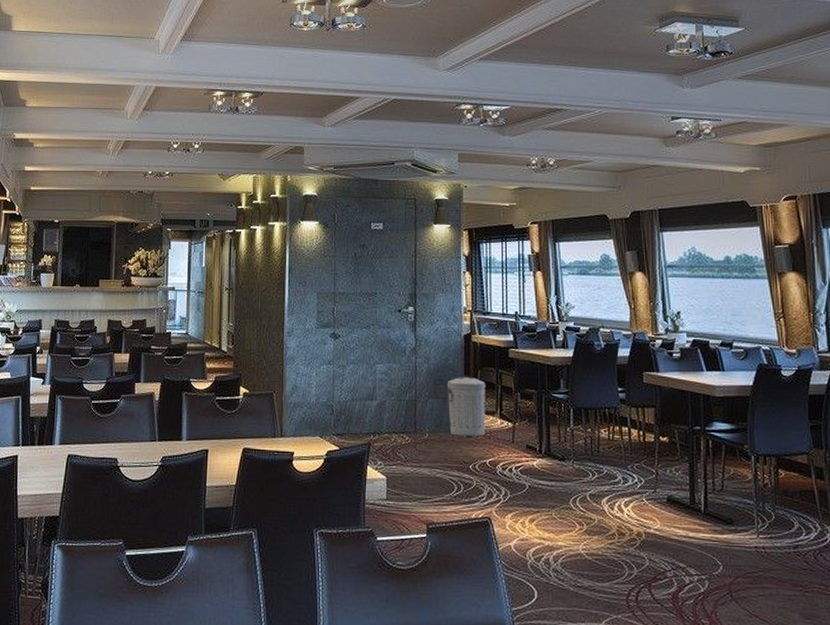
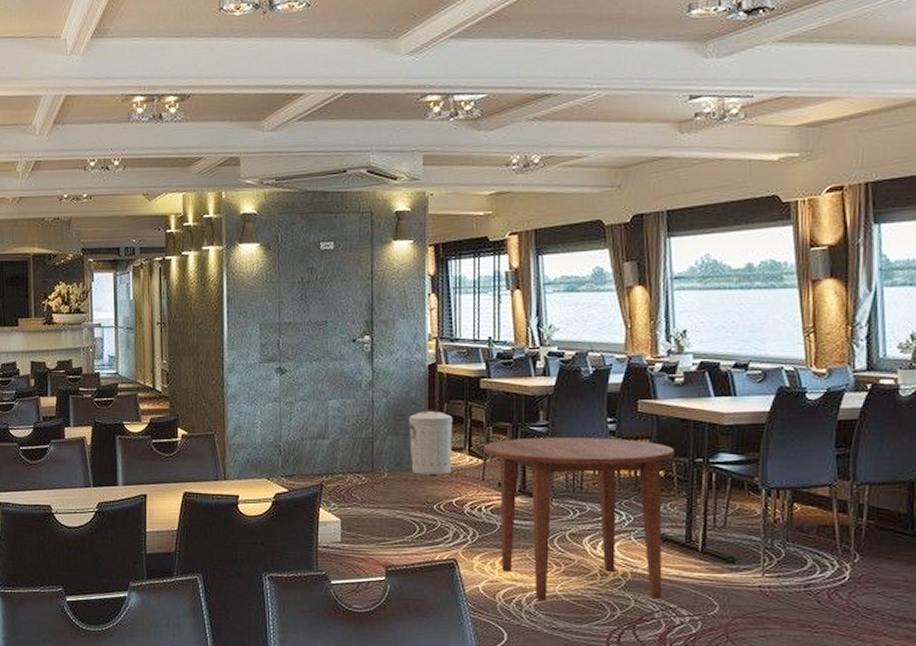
dining table: none [513,403,676,560] -> present [483,437,674,601]

